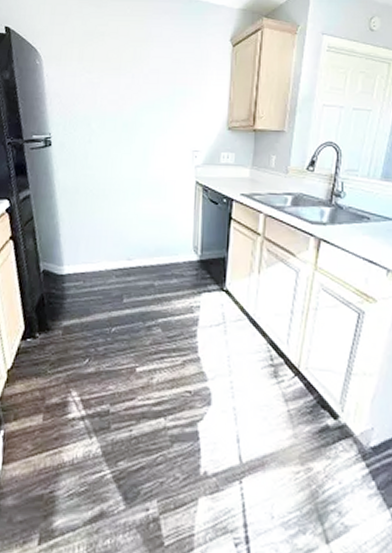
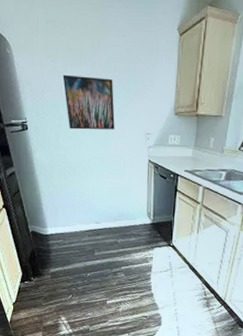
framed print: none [97,86,156,147] -> present [62,74,115,130]

